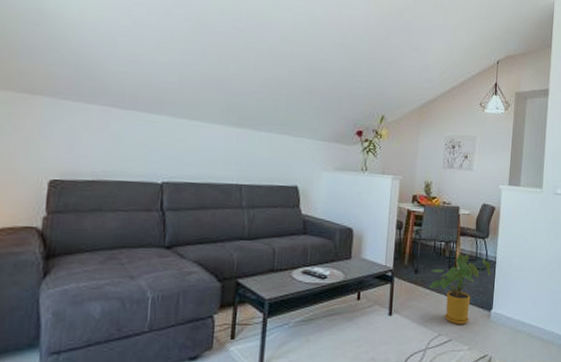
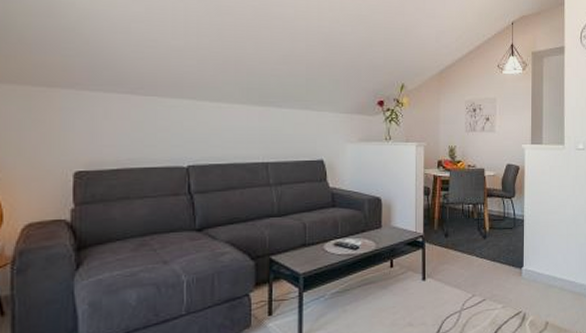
house plant: present [430,254,491,325] -> none [461,214,519,285]

